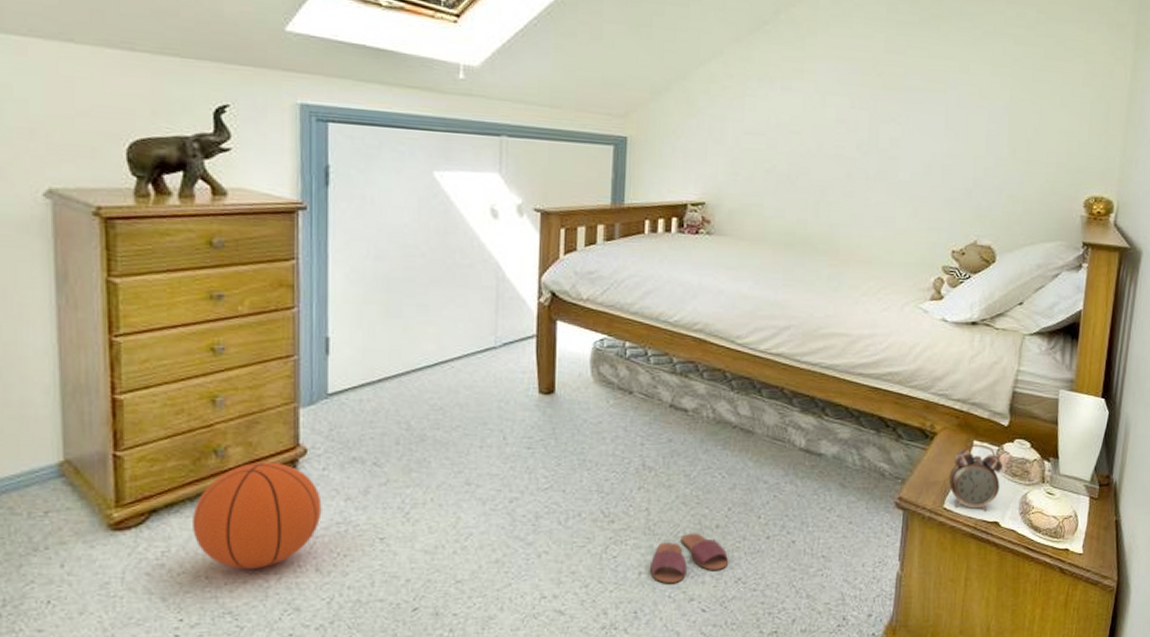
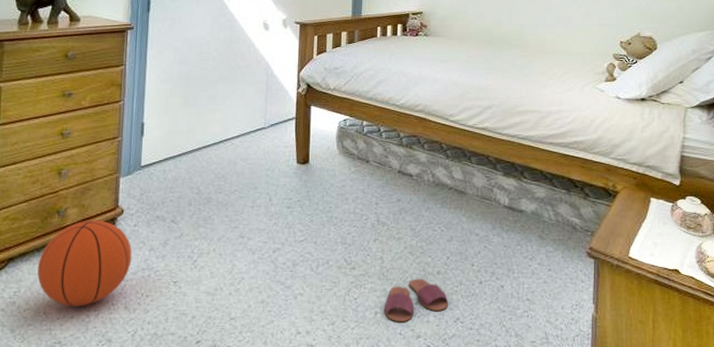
alarm clock: present [948,444,1003,513] -> none [631,201,678,261]

